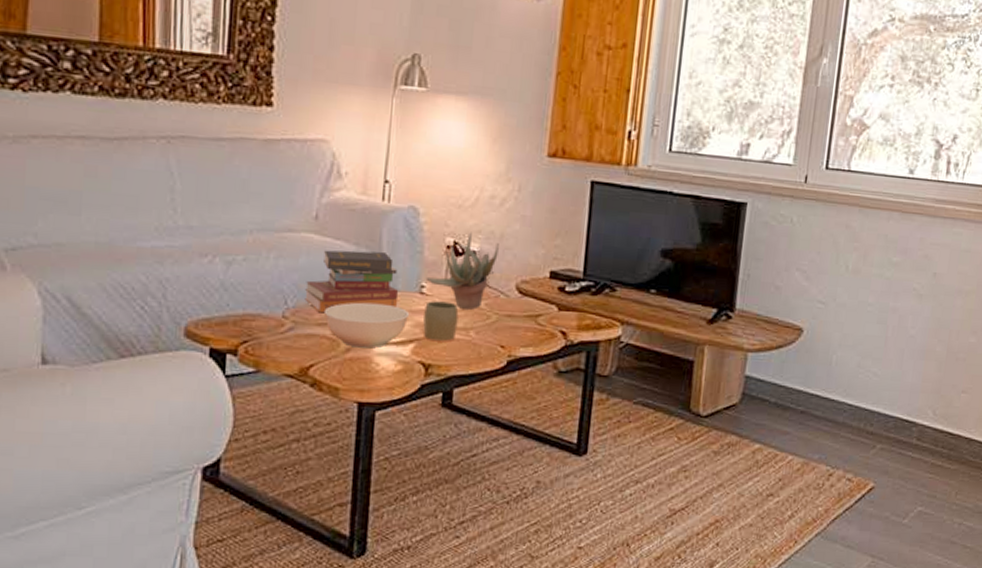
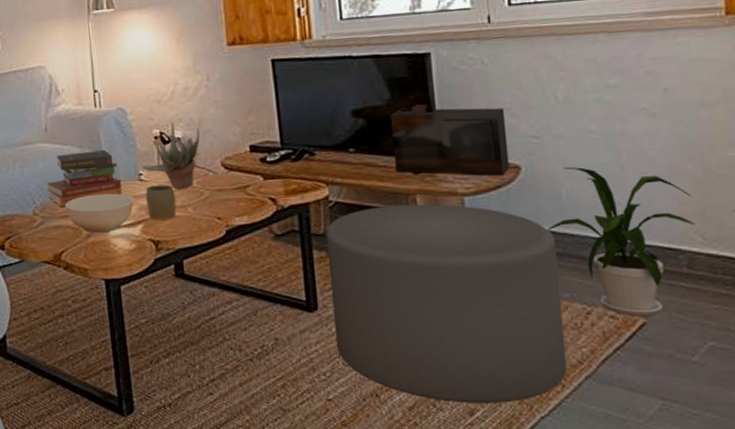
pouf: none [598,353,818,556] -> present [325,204,567,403]
speaker: none [691,254,801,336] -> present [389,104,510,176]
house plant: none [813,334,934,481] -> present [548,166,695,316]

